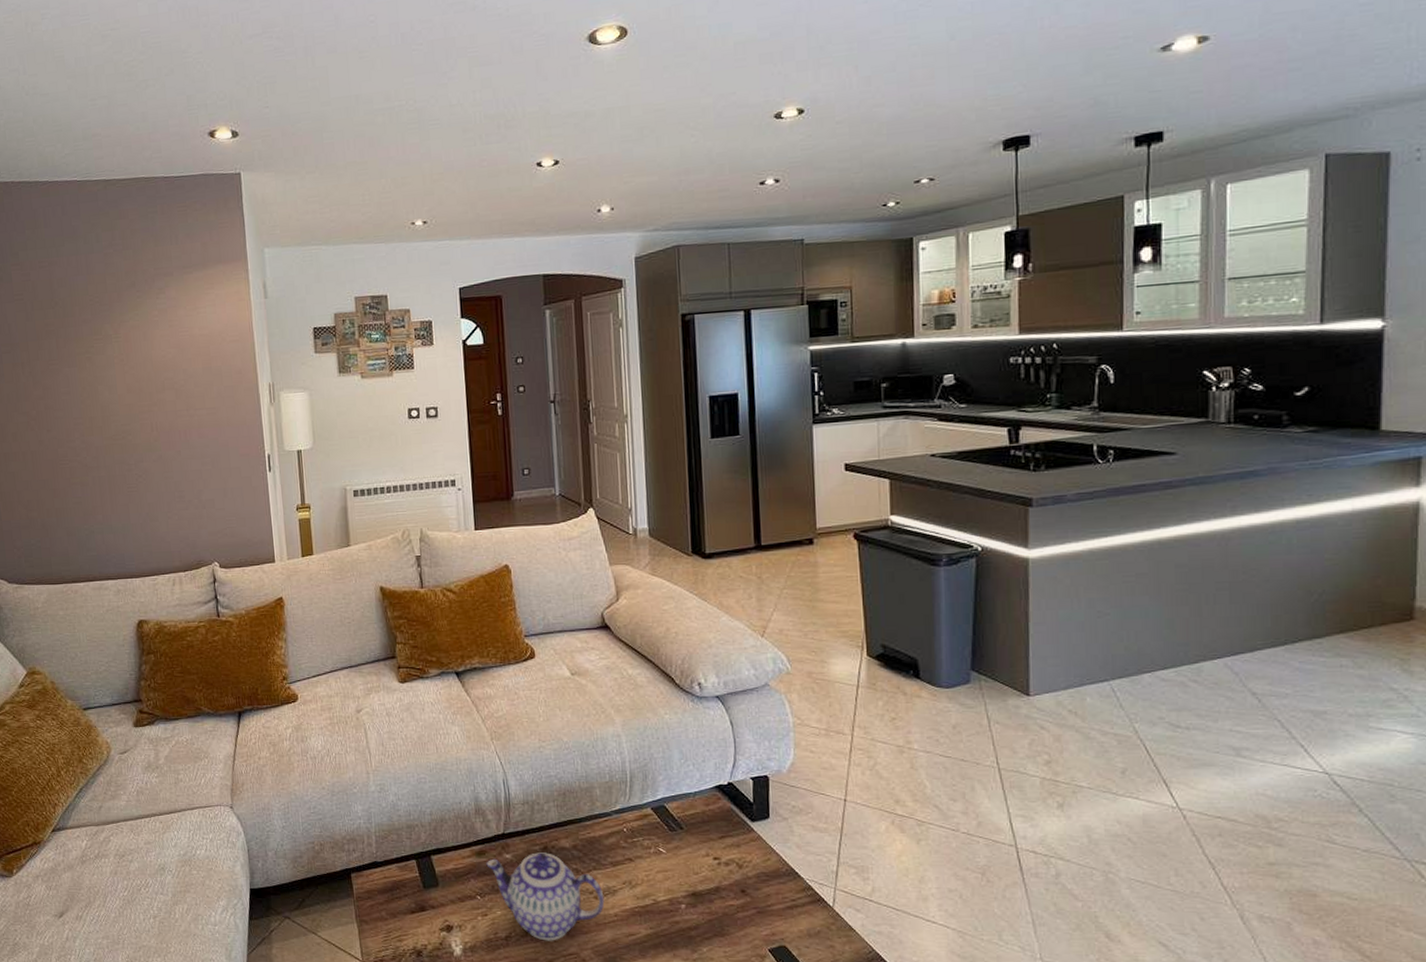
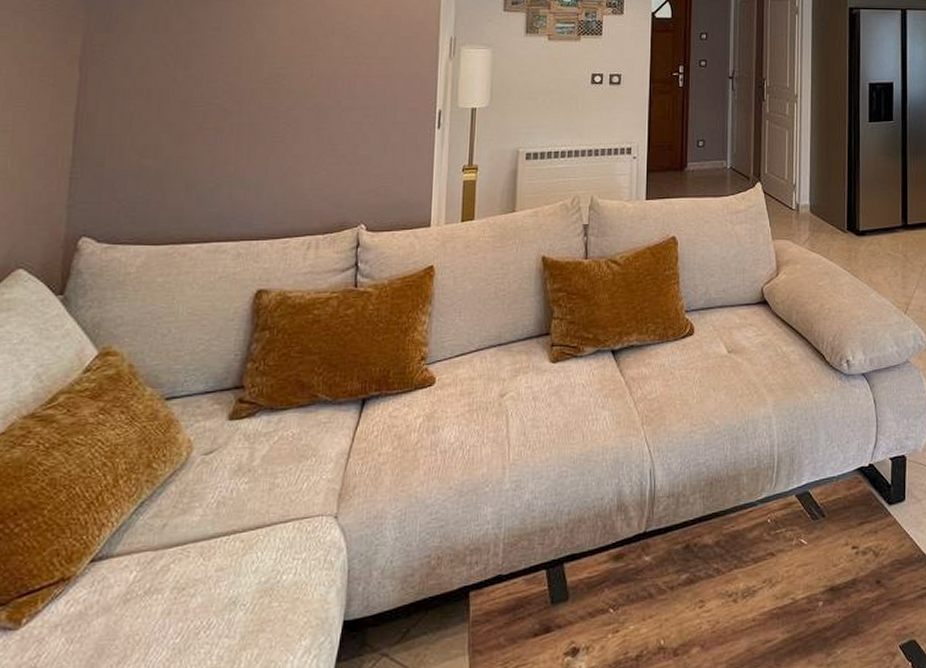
teapot: present [486,852,605,941] -> none [623,552,743,658]

